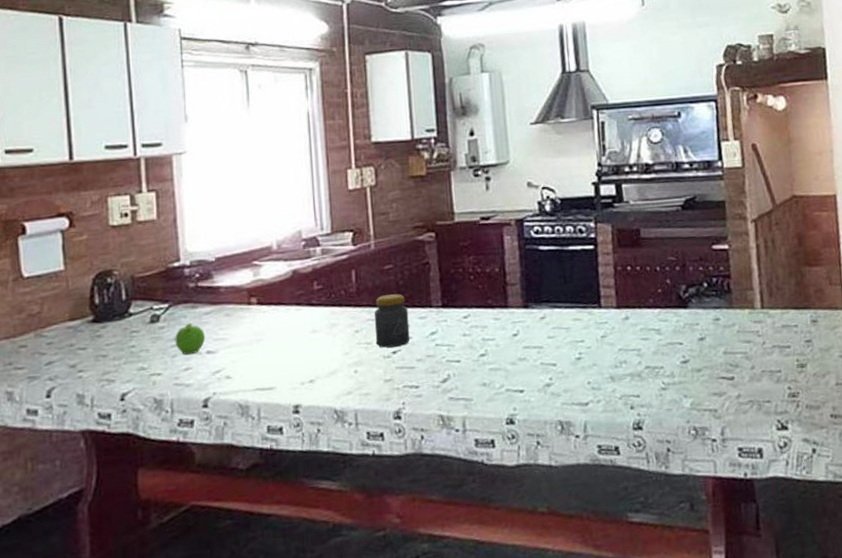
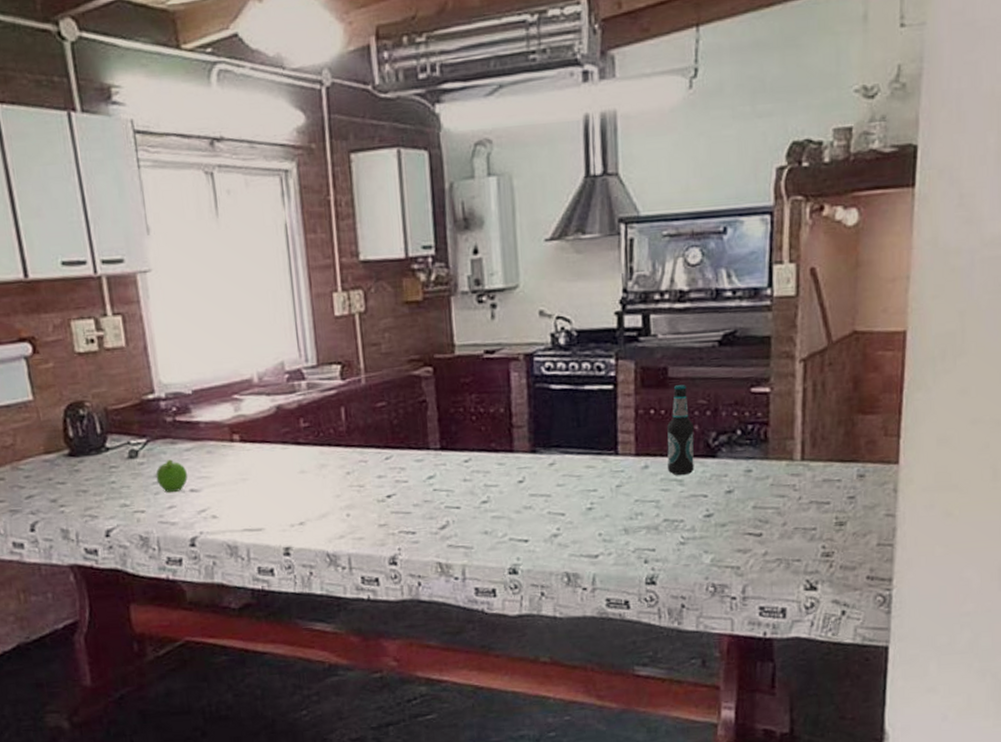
jar: present [373,294,411,348] -> none [366,434,406,492]
bottle: none [643,244,670,325] -> present [667,385,694,476]

